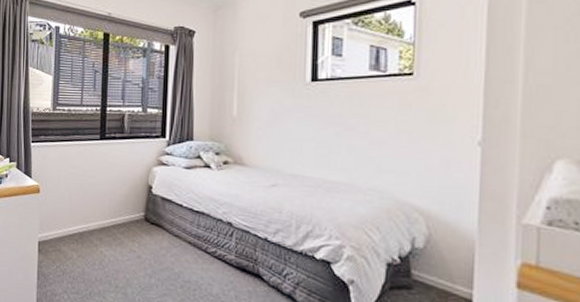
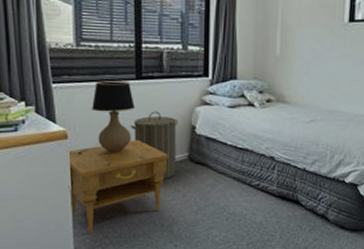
nightstand: none [36,196,127,288] -> present [66,139,169,235]
table lamp: none [46,140,99,209] -> present [77,80,136,155]
laundry hamper: none [93,170,136,239] -> present [131,111,178,180]

